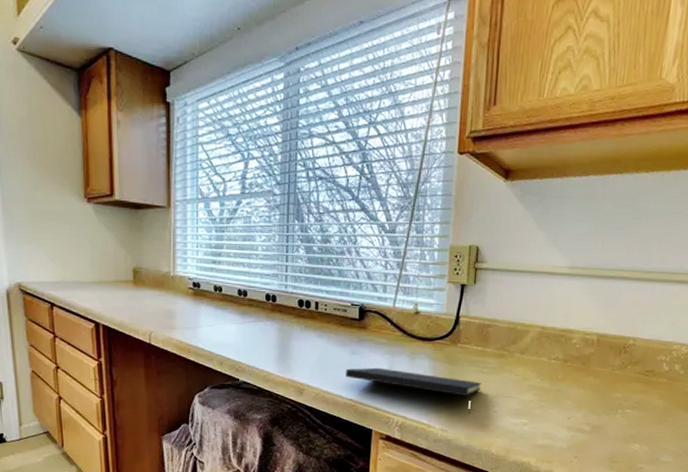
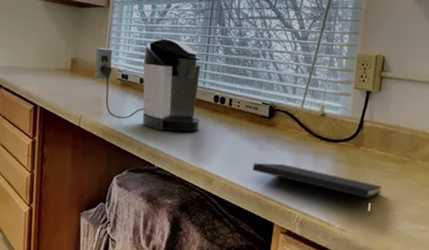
coffee maker: none [161,240,285,342] -> present [94,38,201,132]

